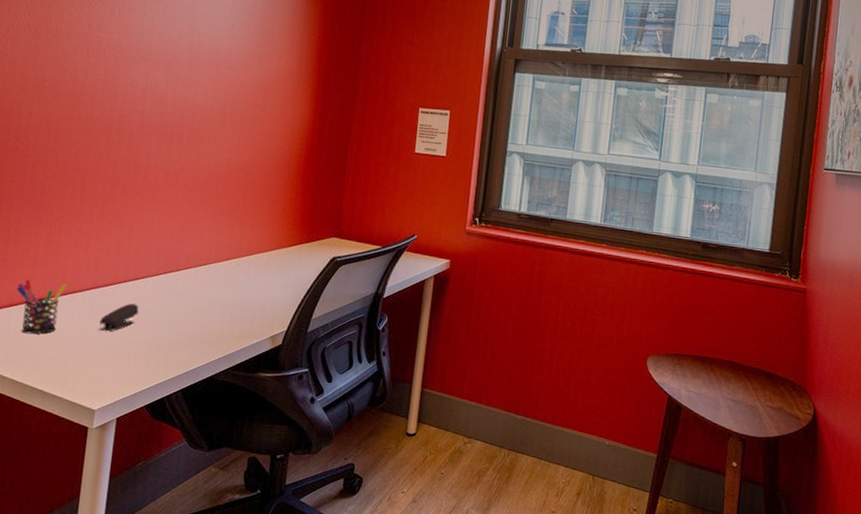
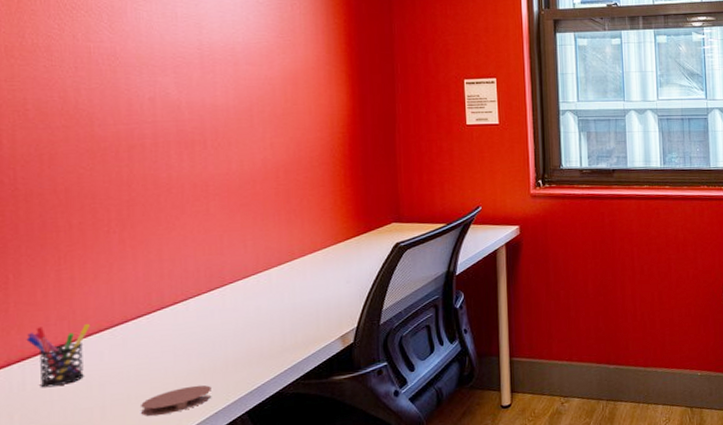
coaster: none [96,356,156,378] -> present [141,385,212,417]
stapler: present [98,303,139,332] -> none [136,330,183,368]

